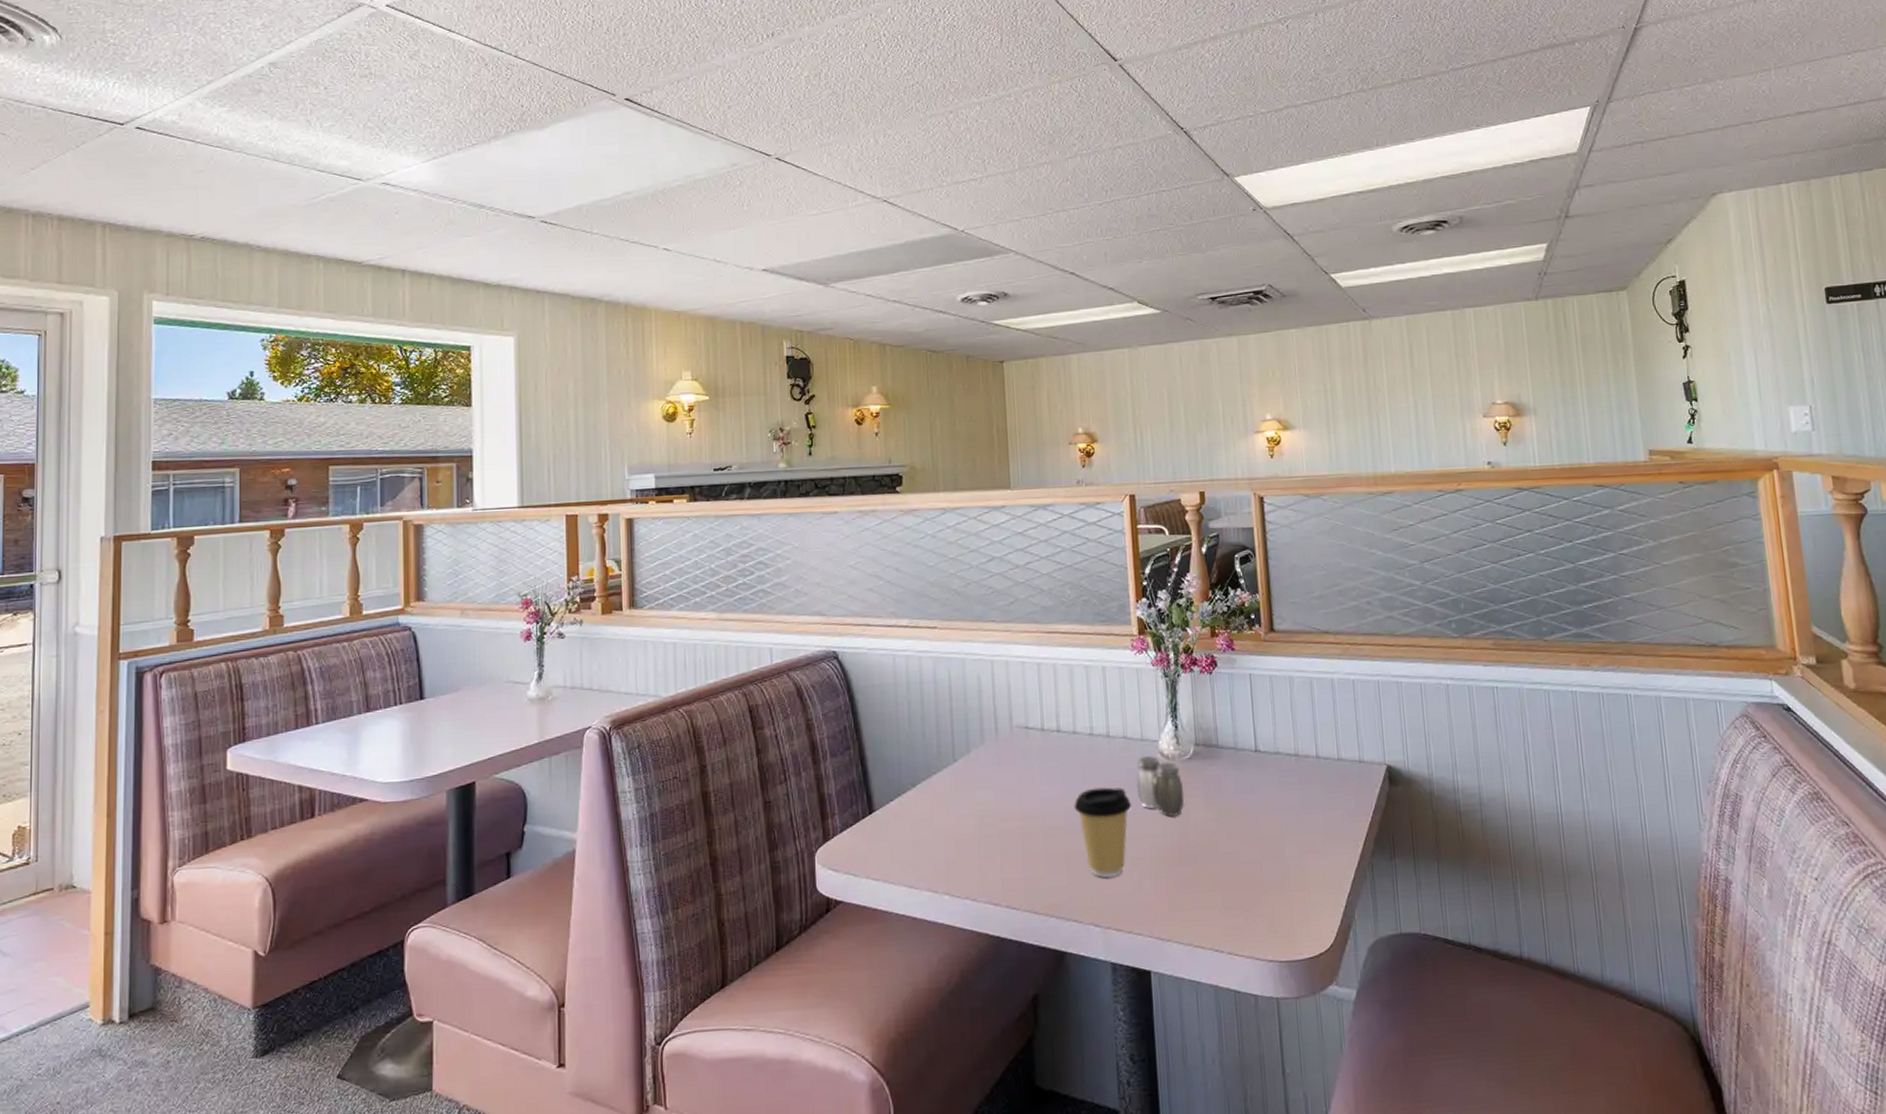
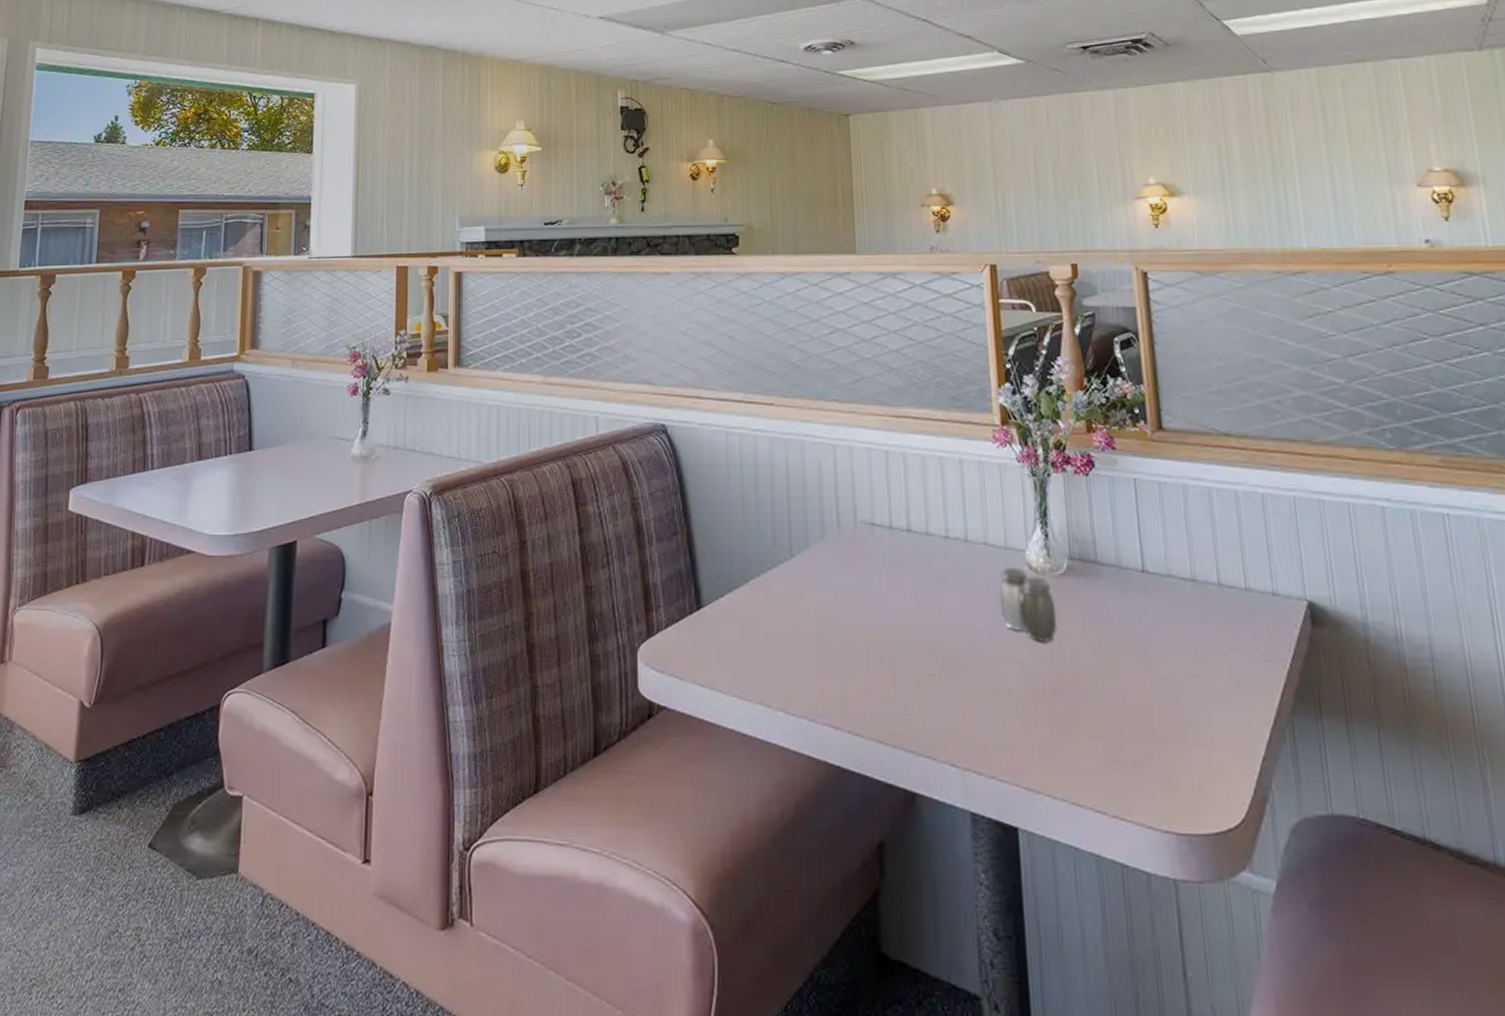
coffee cup: present [1074,787,1132,878] -> none [926,600,995,708]

